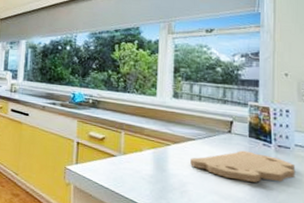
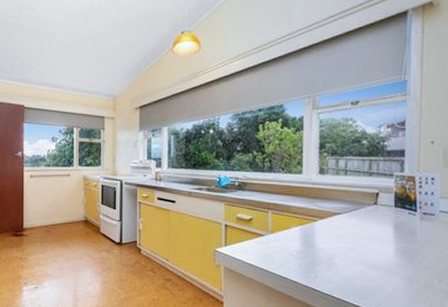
cutting board: present [190,150,296,183] -> none [337,220,440,250]

